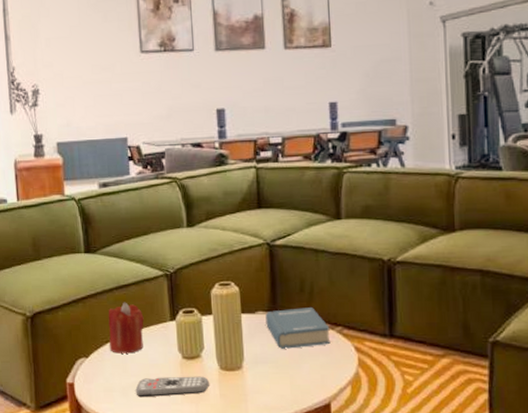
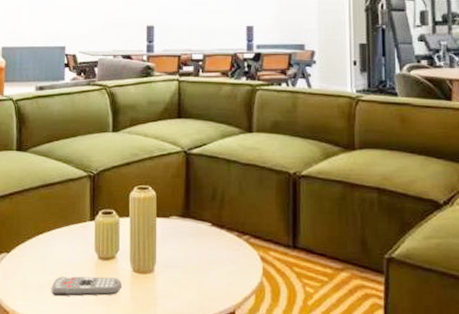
candle: present [108,302,144,354] -> none [31,200,65,251]
book: present [265,308,331,349] -> none [179,215,238,255]

